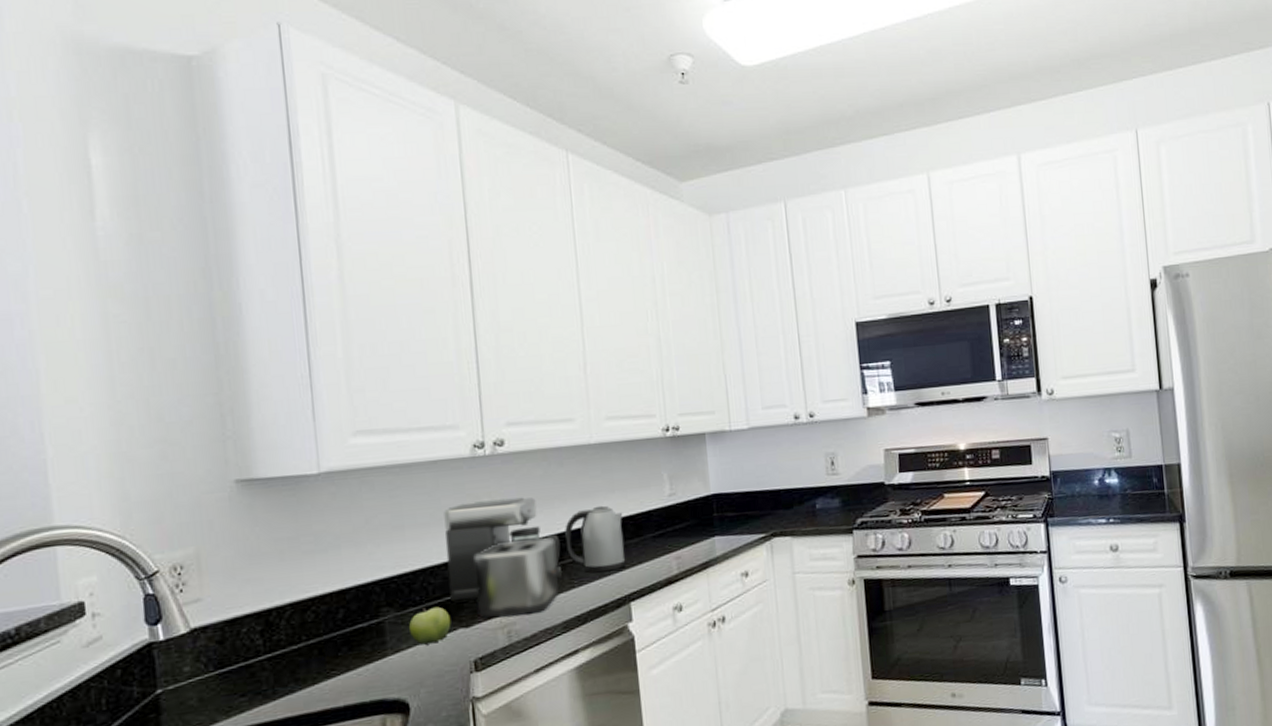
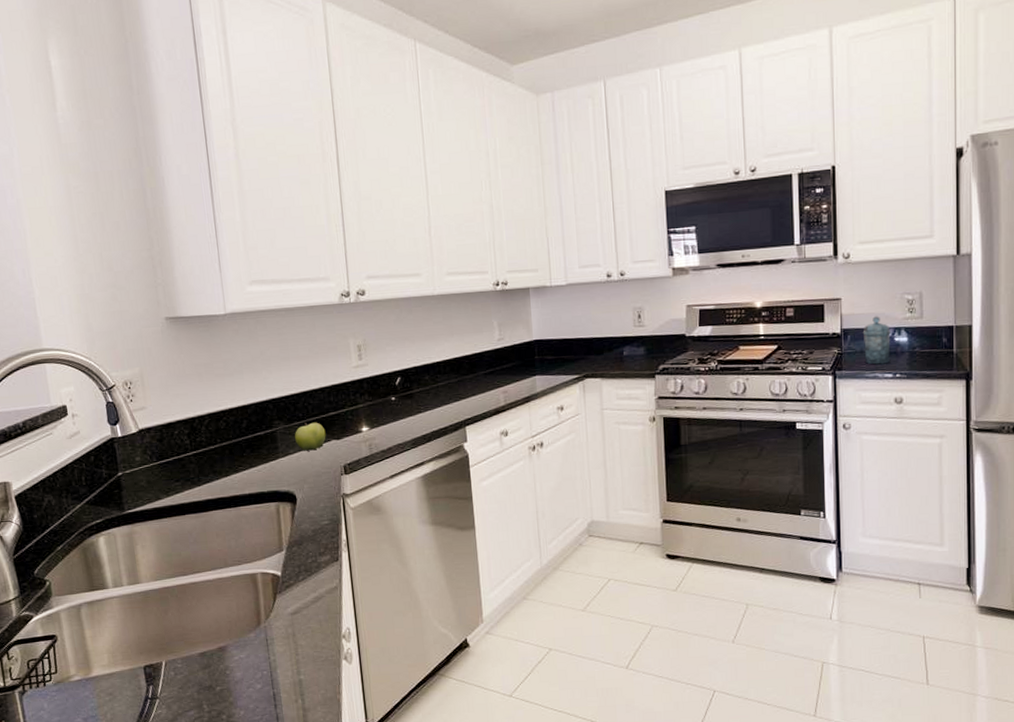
coffee maker: present [444,497,561,602] -> none [319,338,410,419]
toaster: present [474,537,563,618] -> none [342,371,412,433]
kettle: present [565,505,626,573] -> none [413,346,462,402]
canister: none [1072,456,1103,510] -> present [862,316,891,365]

